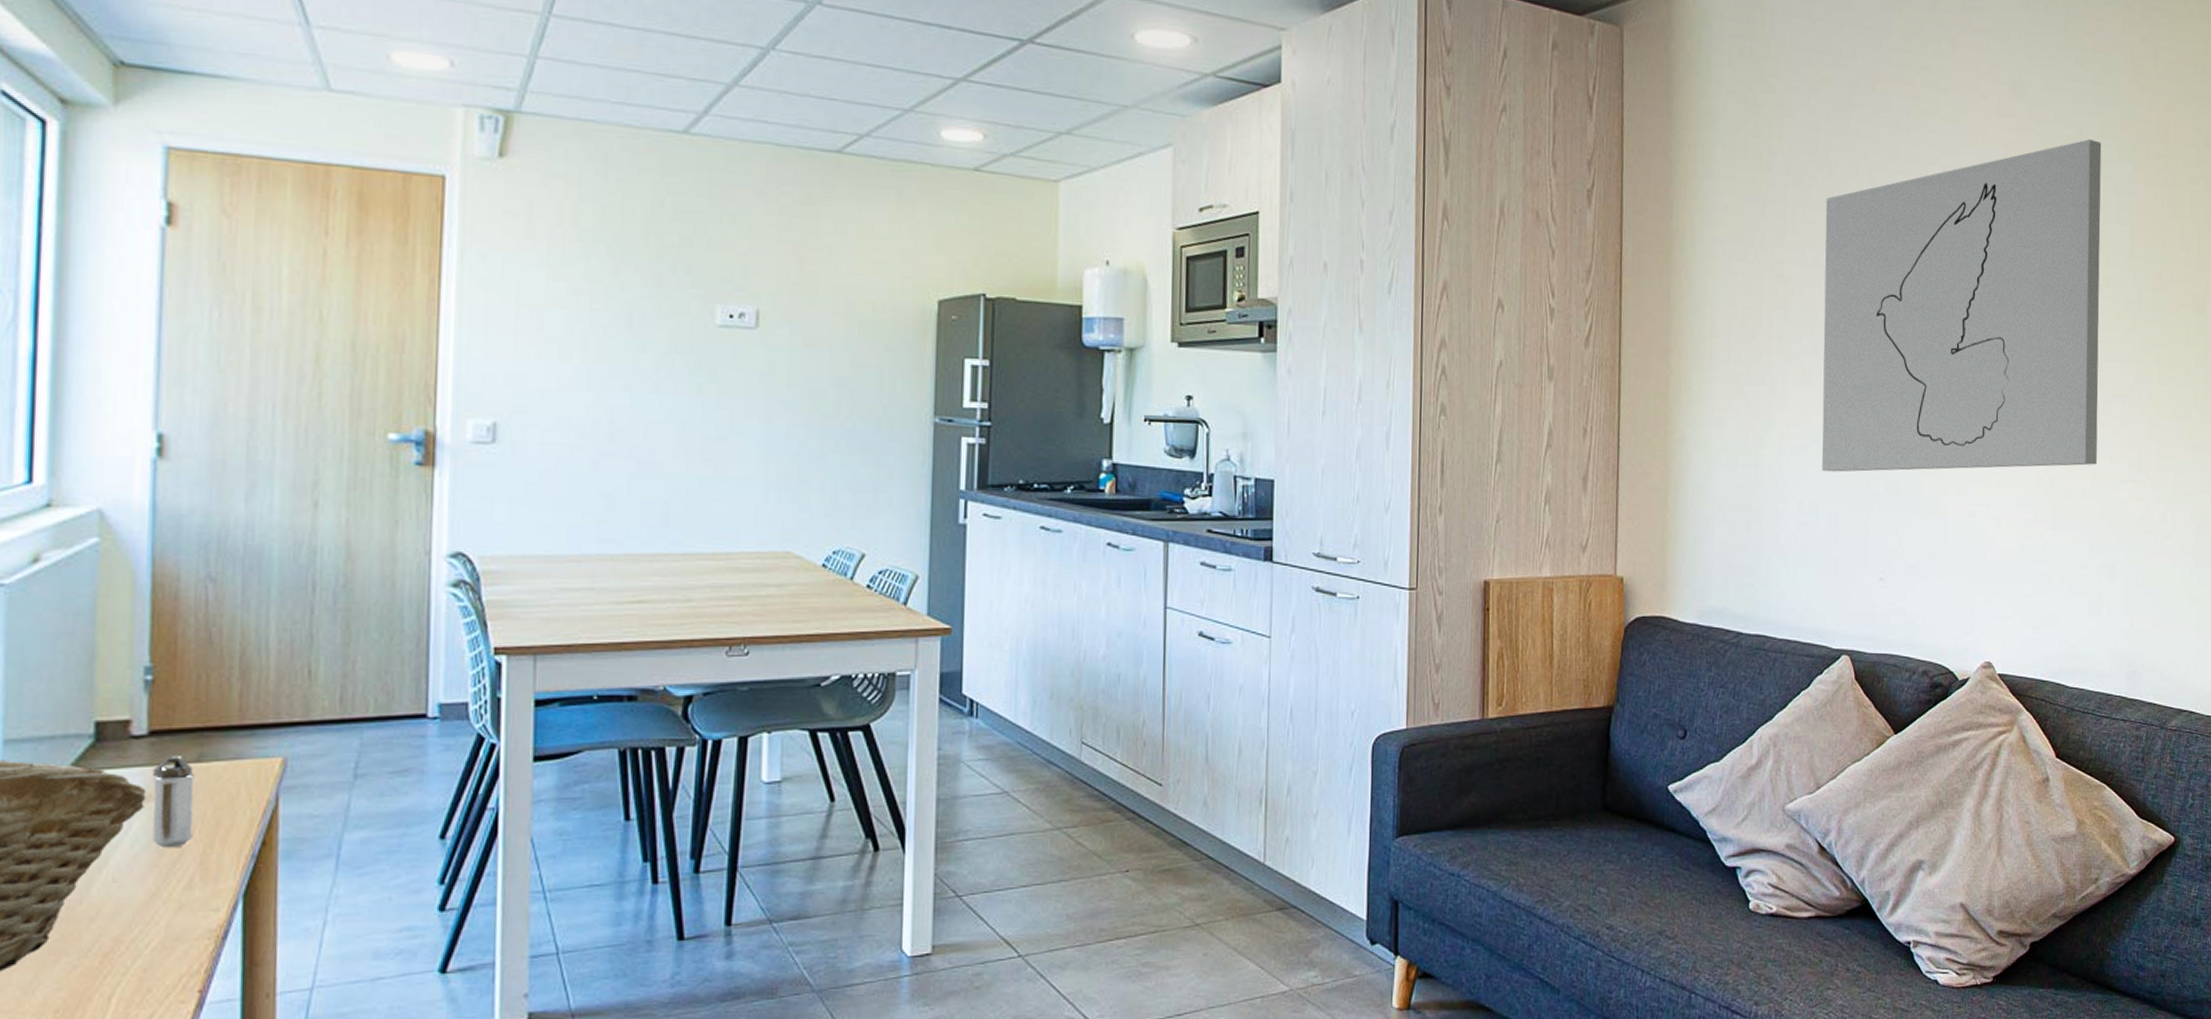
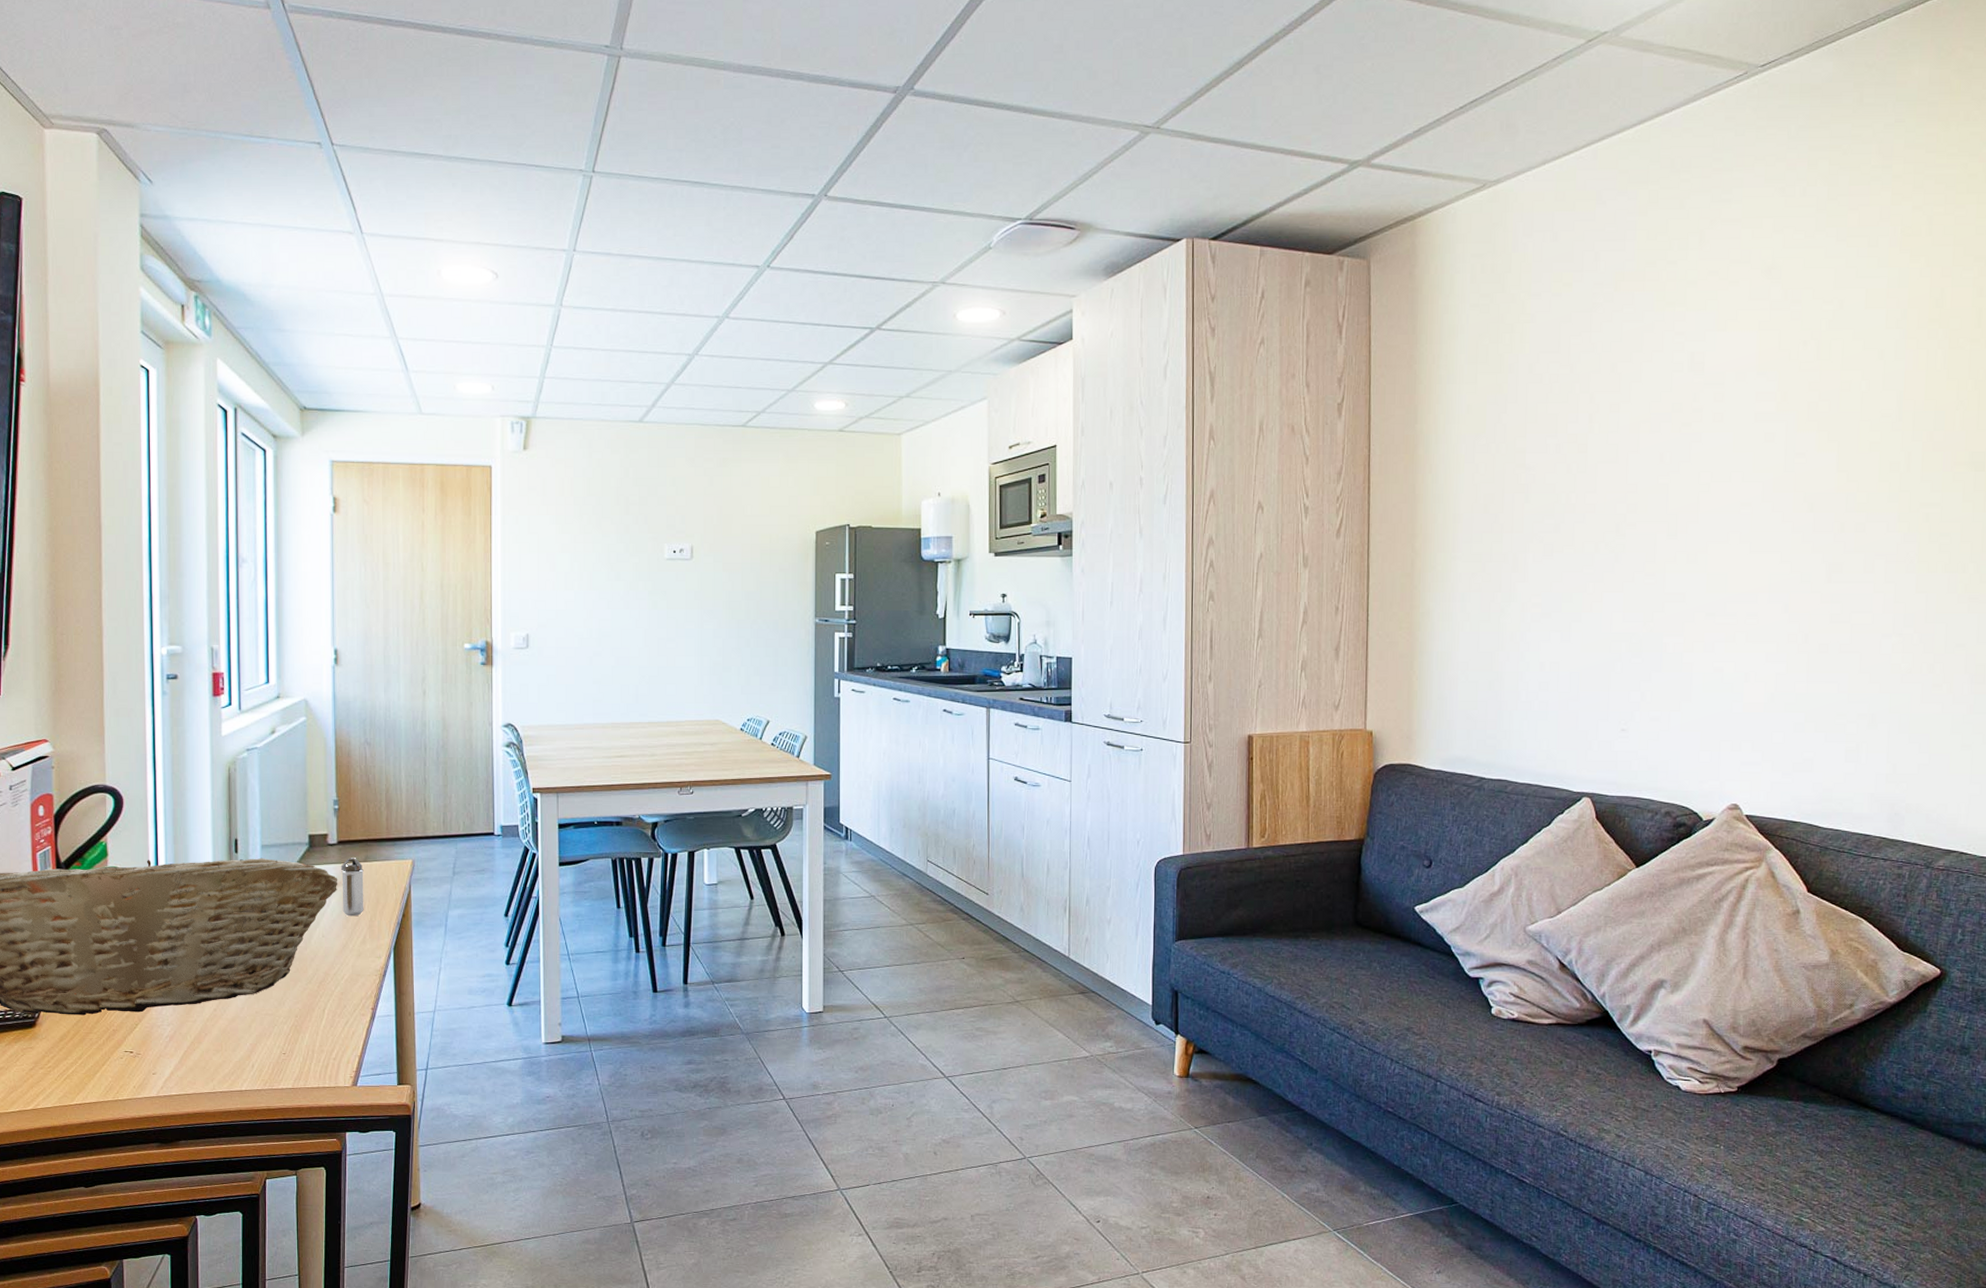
wall art: present [1822,139,2102,472] -> none [1563,312,1866,636]

